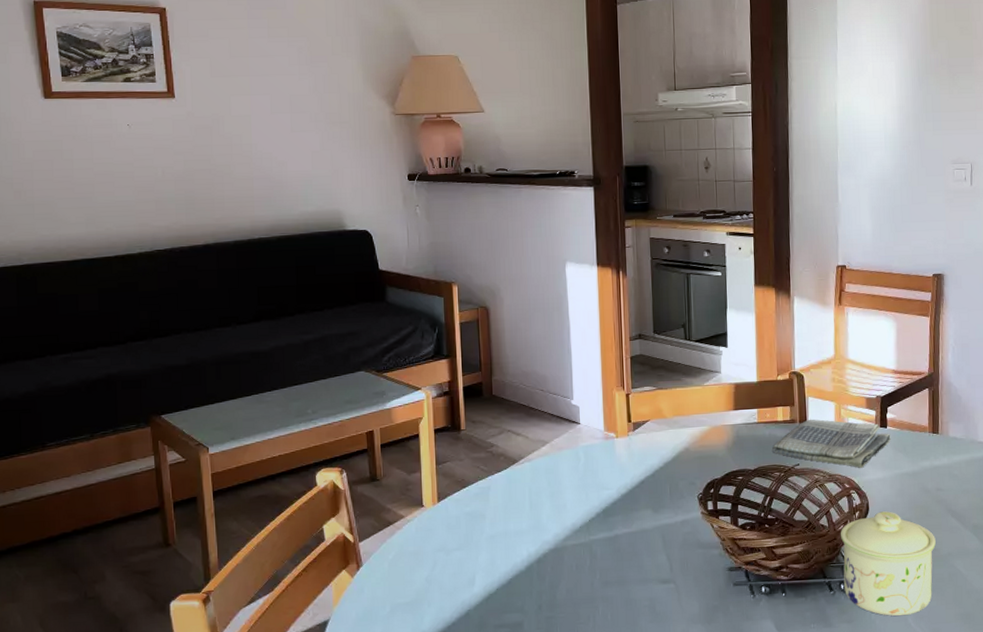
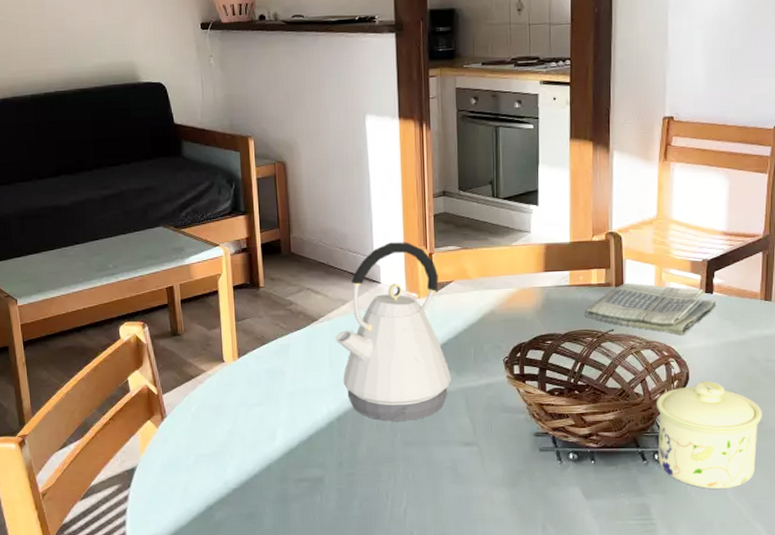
kettle: none [535,383,648,562] -> present [335,242,451,421]

